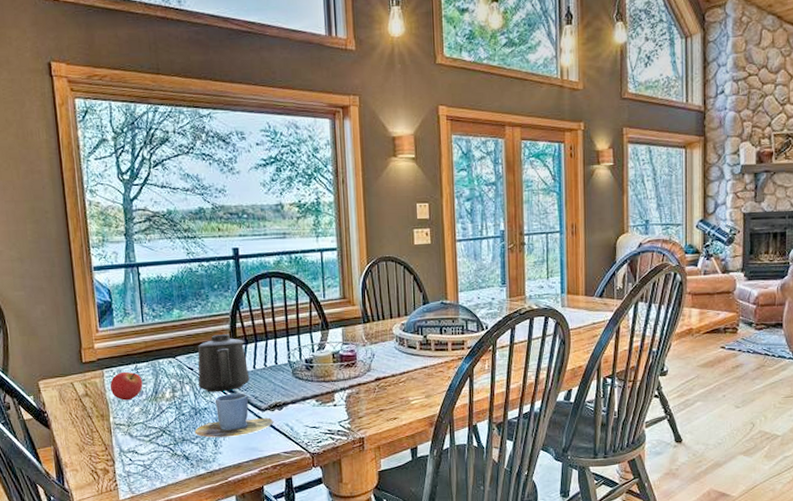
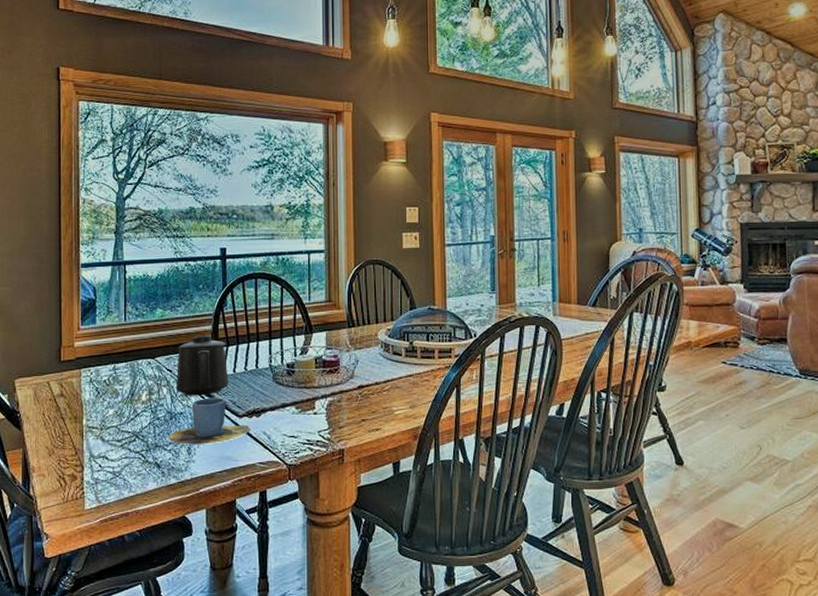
fruit: present [109,371,143,401] -> none [86,371,120,402]

